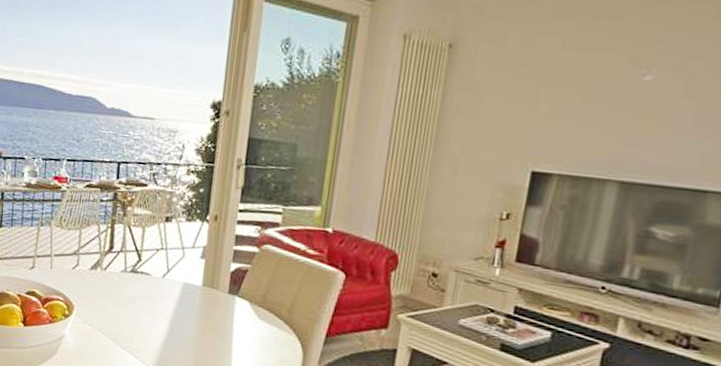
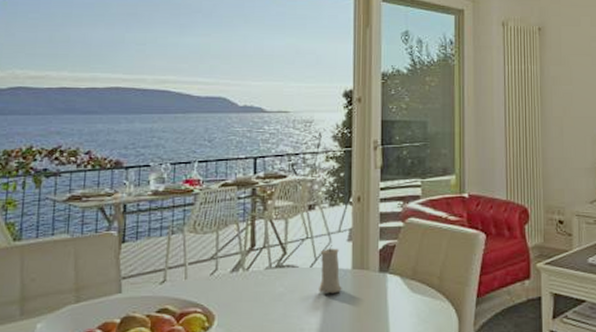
candle: none [168,259,191,307] -> present [319,245,342,294]

